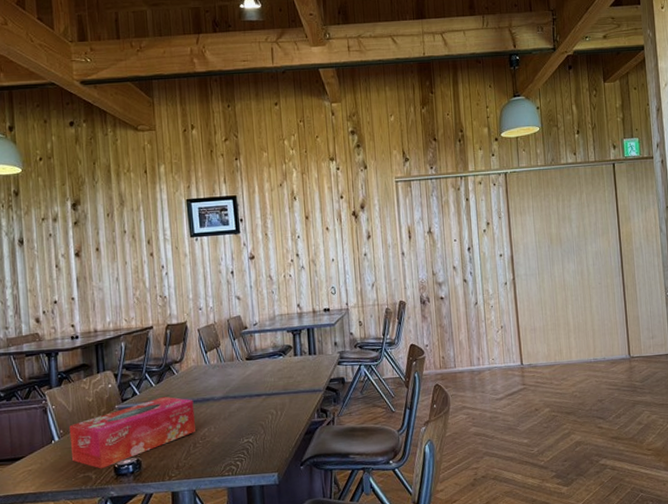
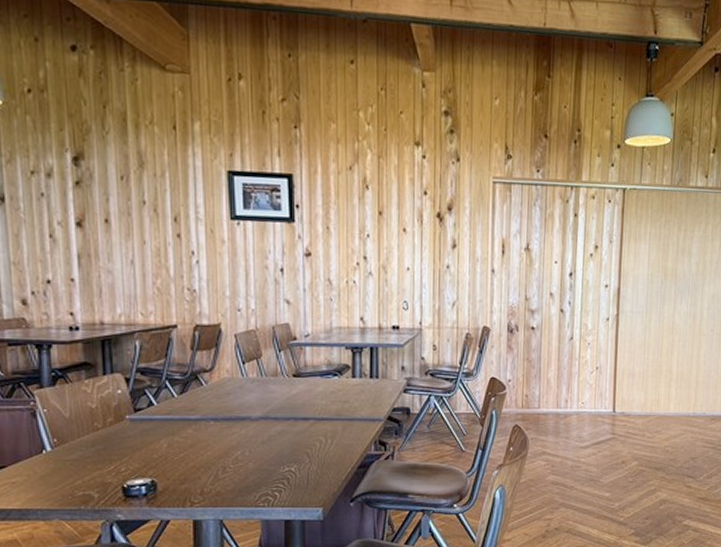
tissue box: present [69,396,195,469] -> none [65,410,226,488]

